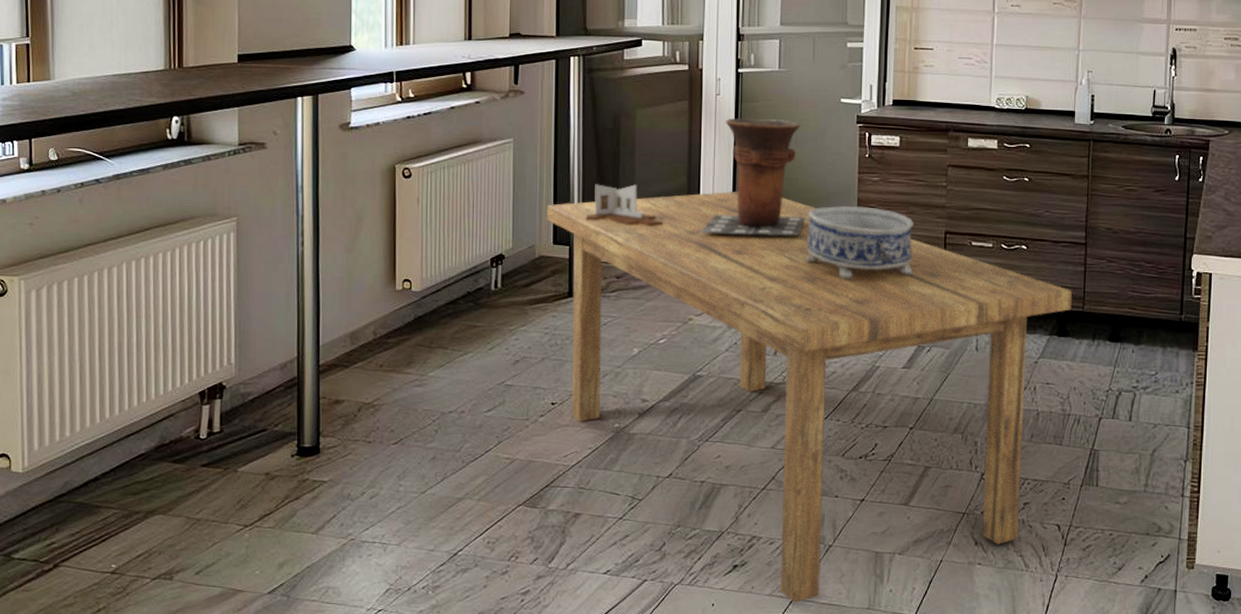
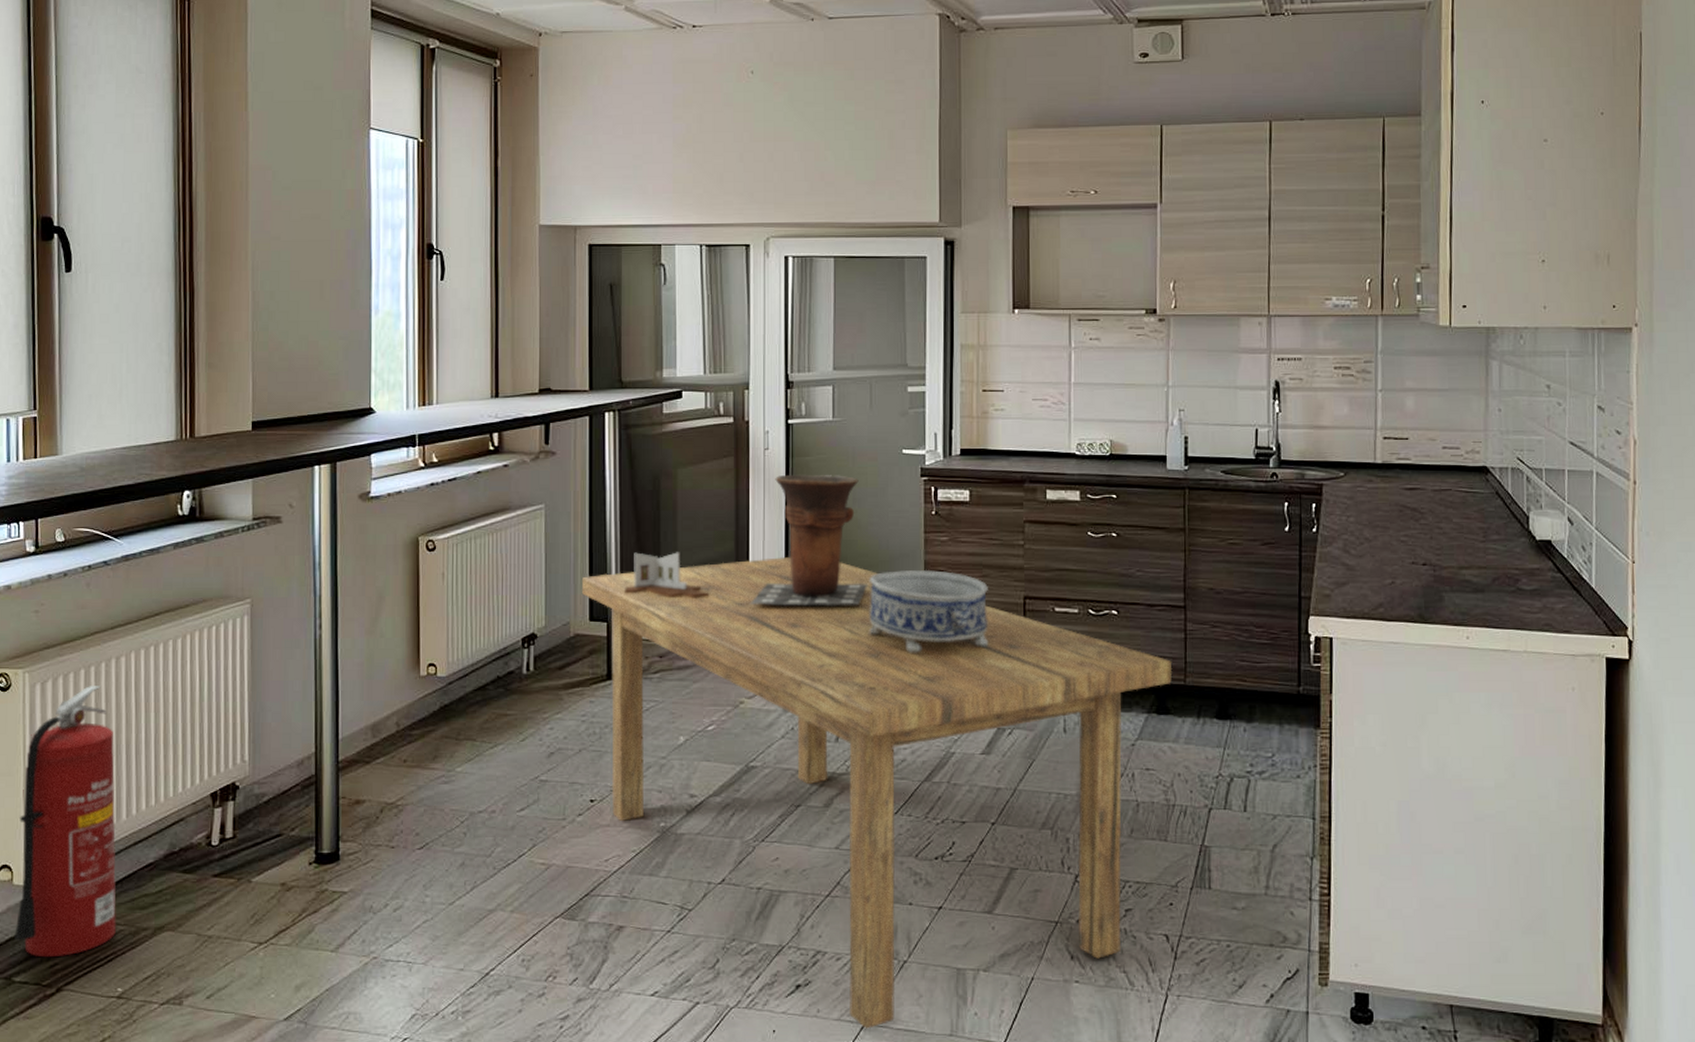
fire extinguisher: none [13,293,111,537] -> present [14,686,117,958]

